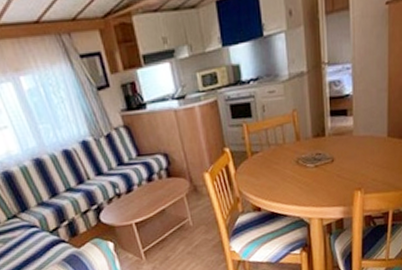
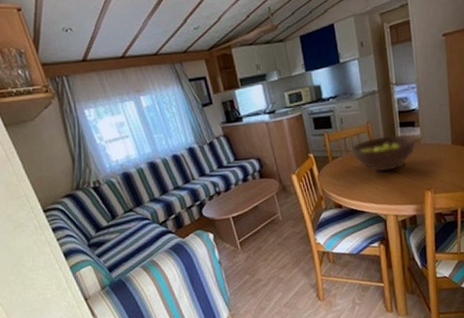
fruit bowl: none [273,125,347,170] -> present [351,135,416,172]

